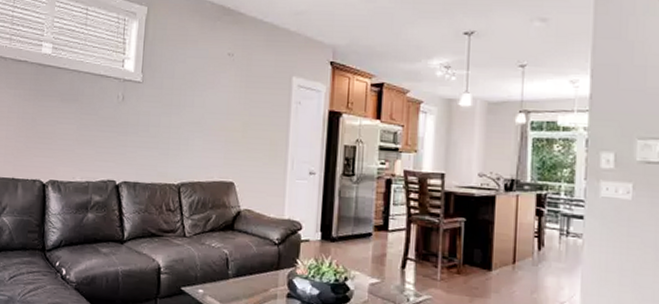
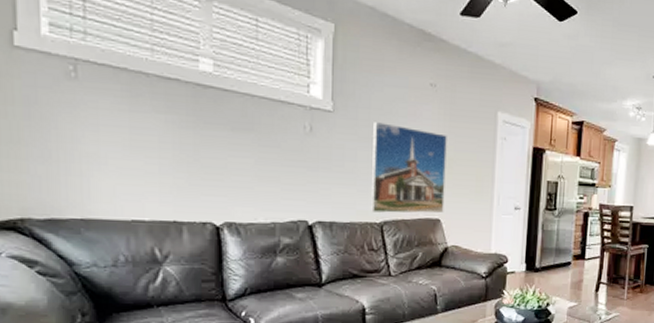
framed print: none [169,90,243,177] -> present [370,122,447,214]

